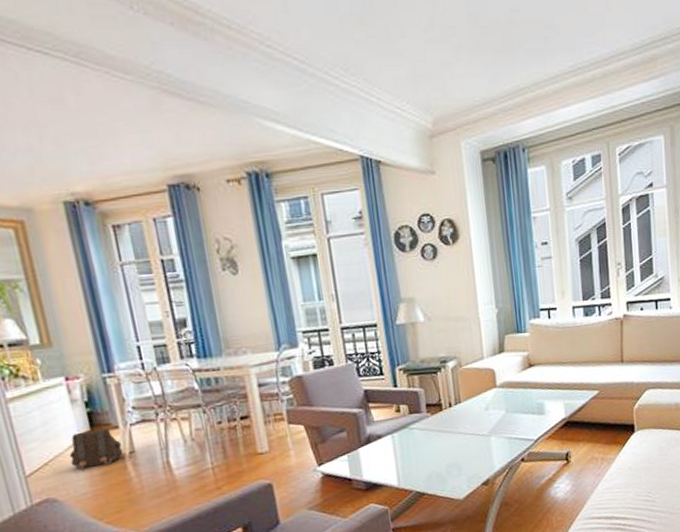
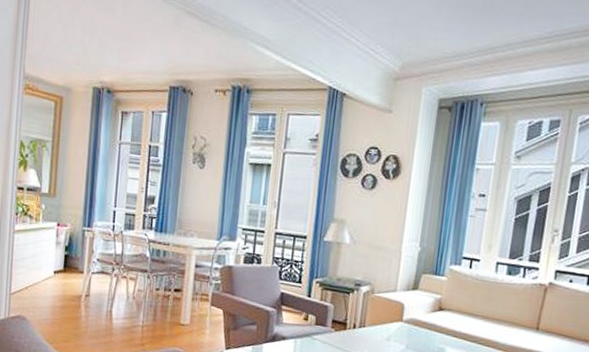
satchel: present [70,428,124,470] -> none [43,269,82,301]

